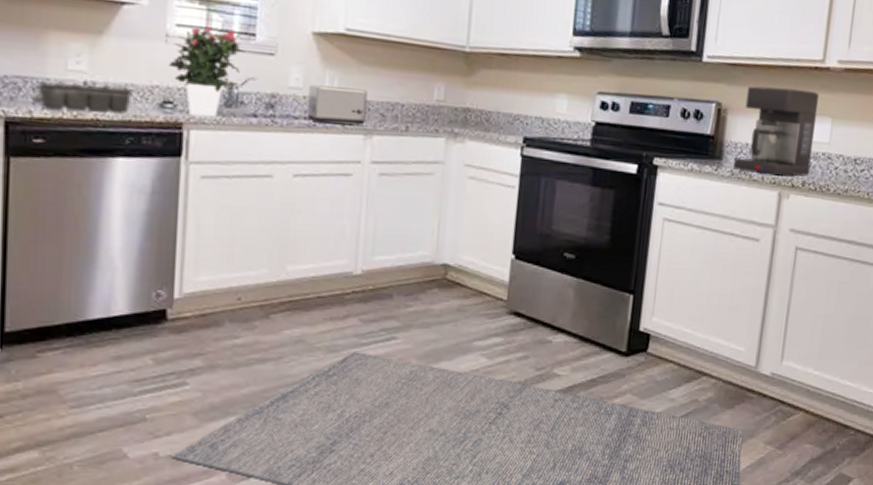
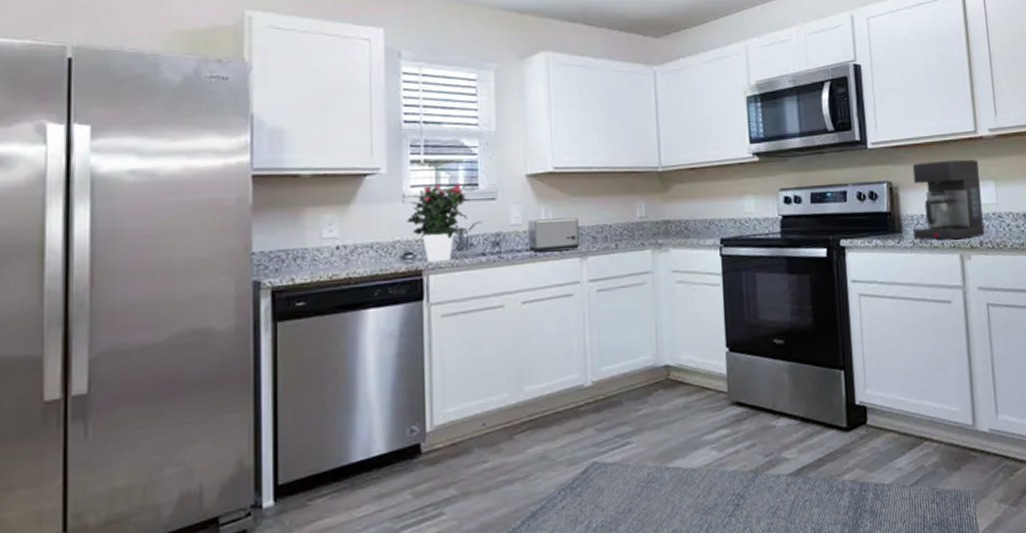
dish rack: present [30,81,134,116] -> none [292,246,379,277]

